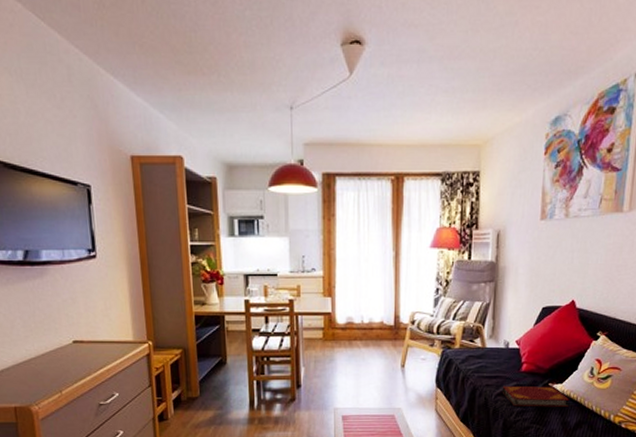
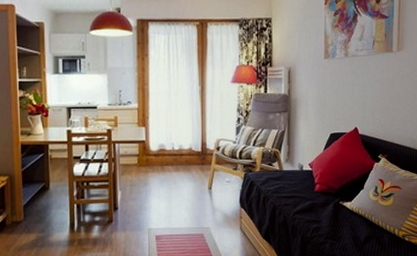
hardback book: present [502,385,570,407] -> none [299,204,359,224]

